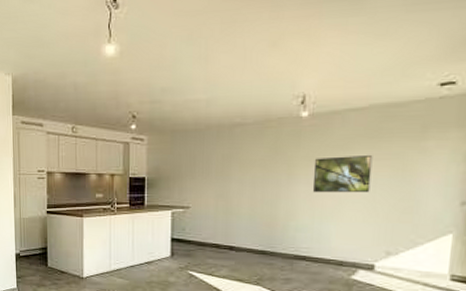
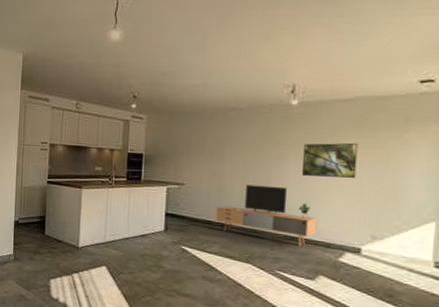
media console: none [223,204,329,266] -> present [215,184,317,246]

